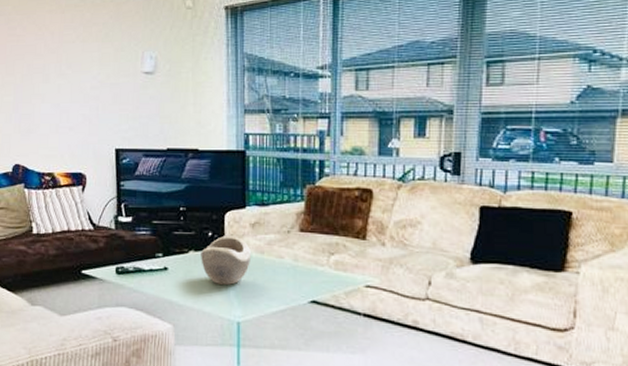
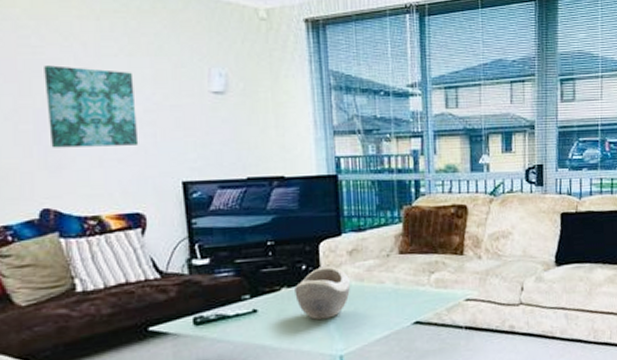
wall art: none [23,50,85,116] -> present [44,65,139,148]

